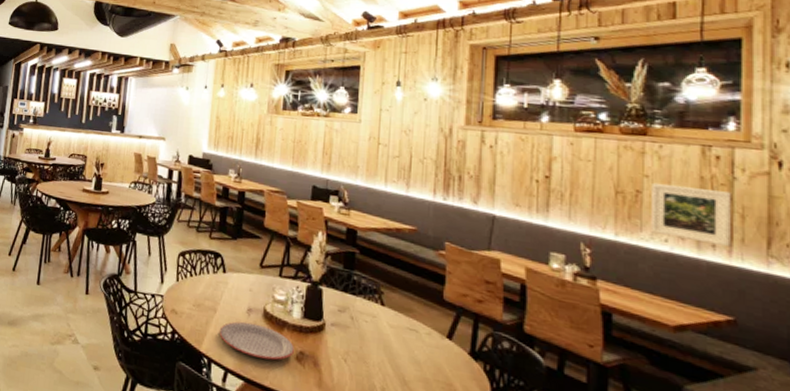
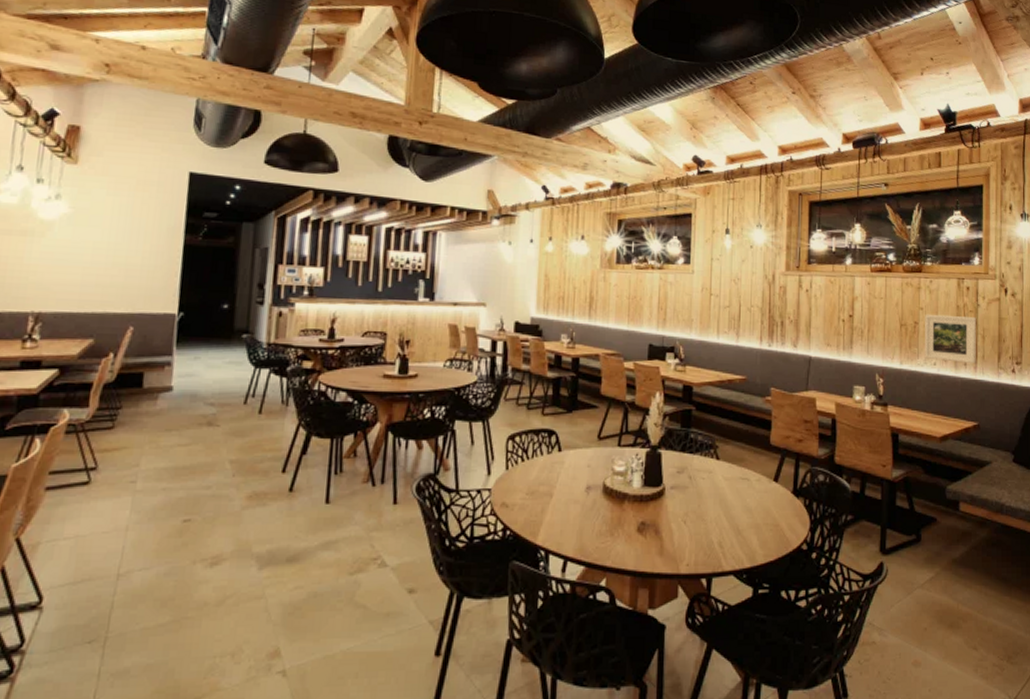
plate: present [219,321,294,360] -> none [556,502,635,538]

